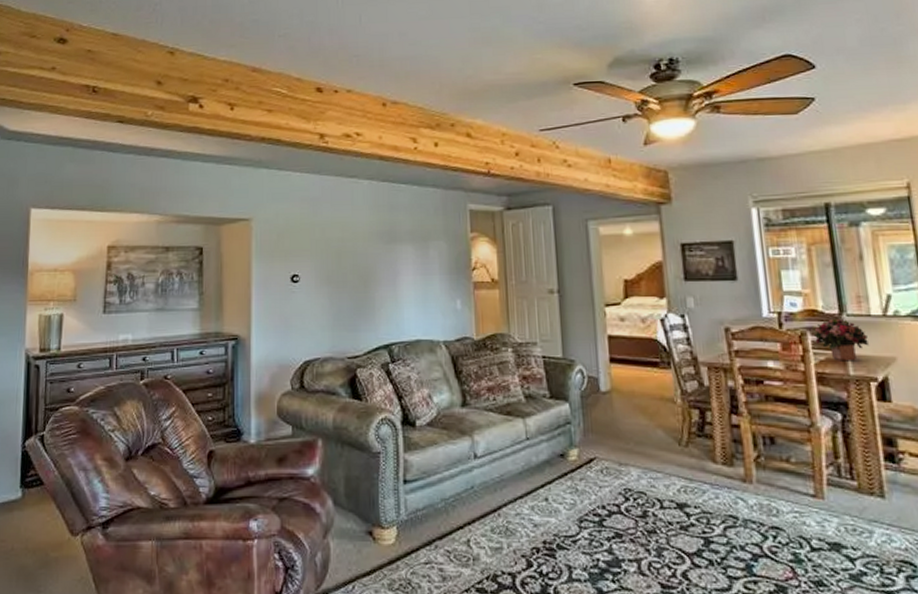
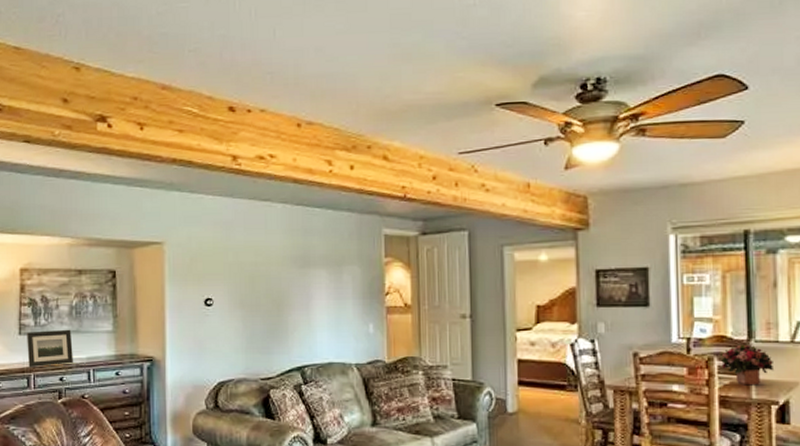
picture frame: none [110,307,158,348] -> present [26,329,74,368]

